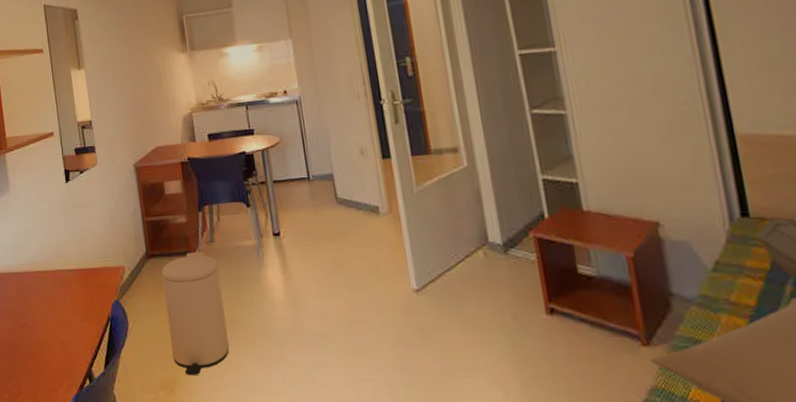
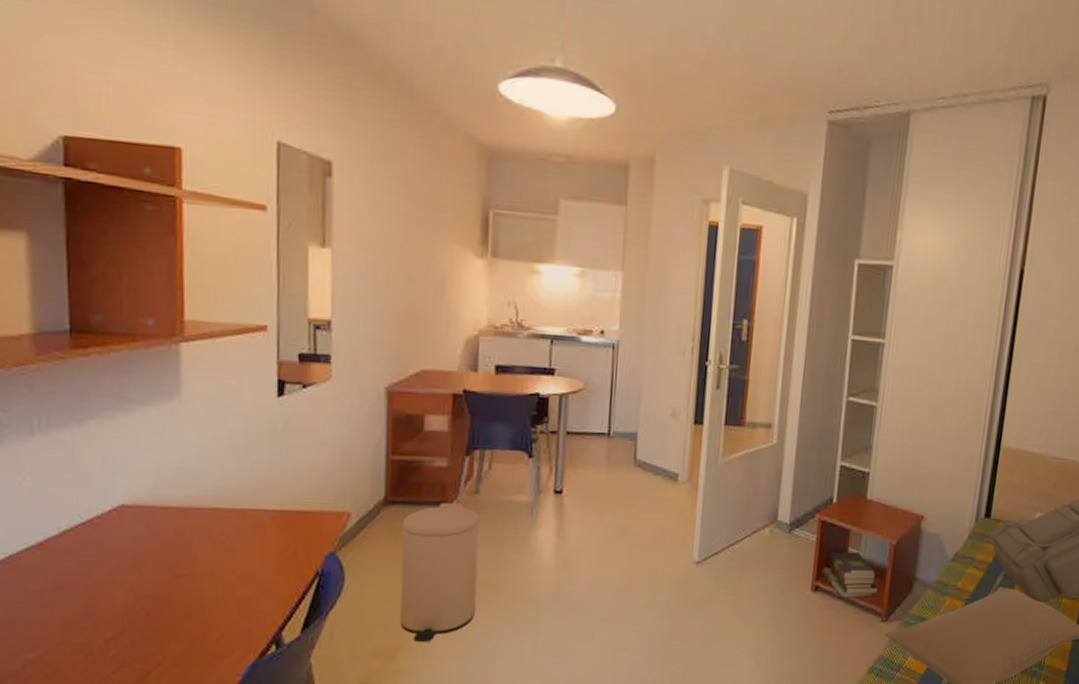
books: none [552,269,627,320] -> present [821,551,878,598]

